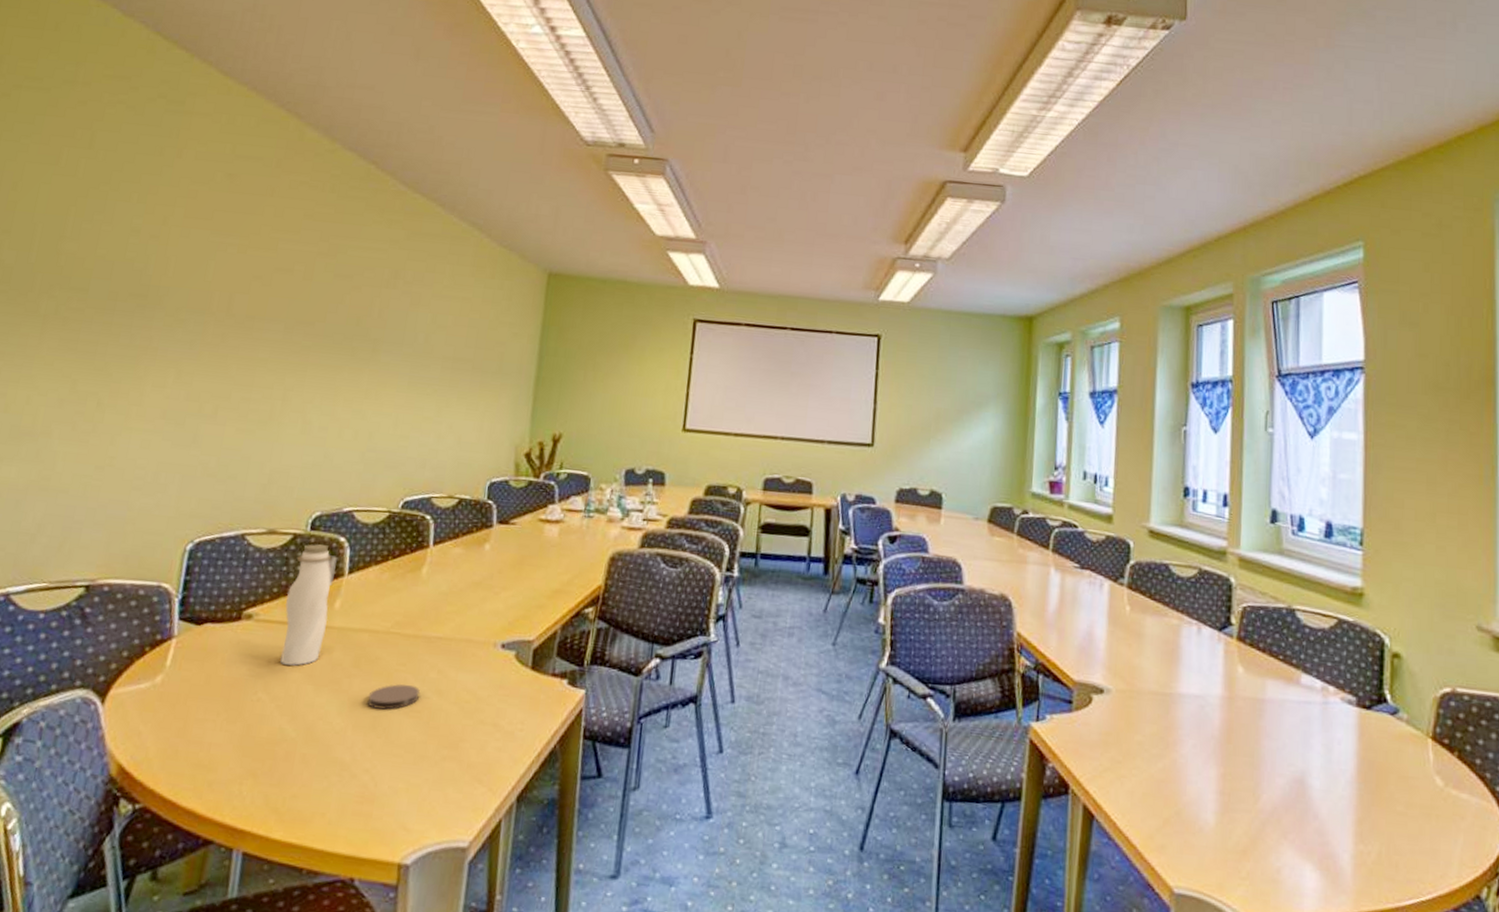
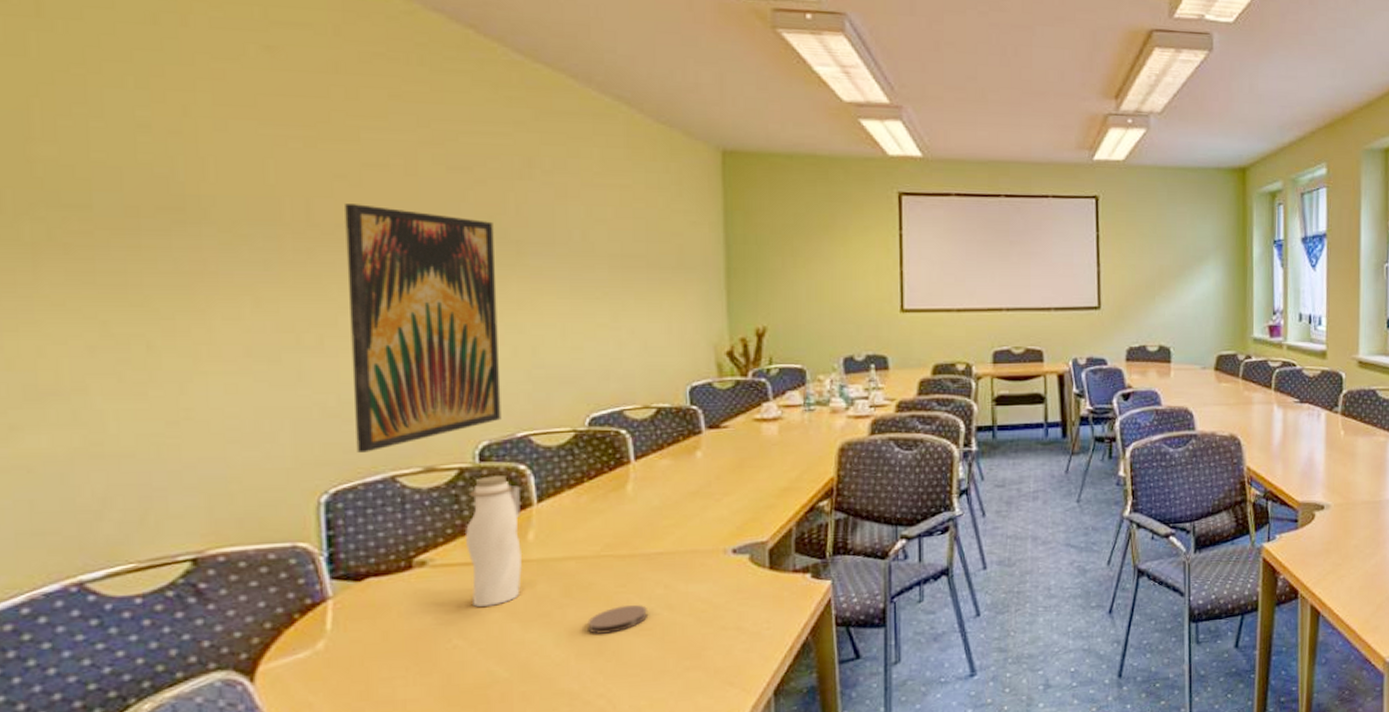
wall art: none [221,299,360,511] -> present [345,204,501,453]

